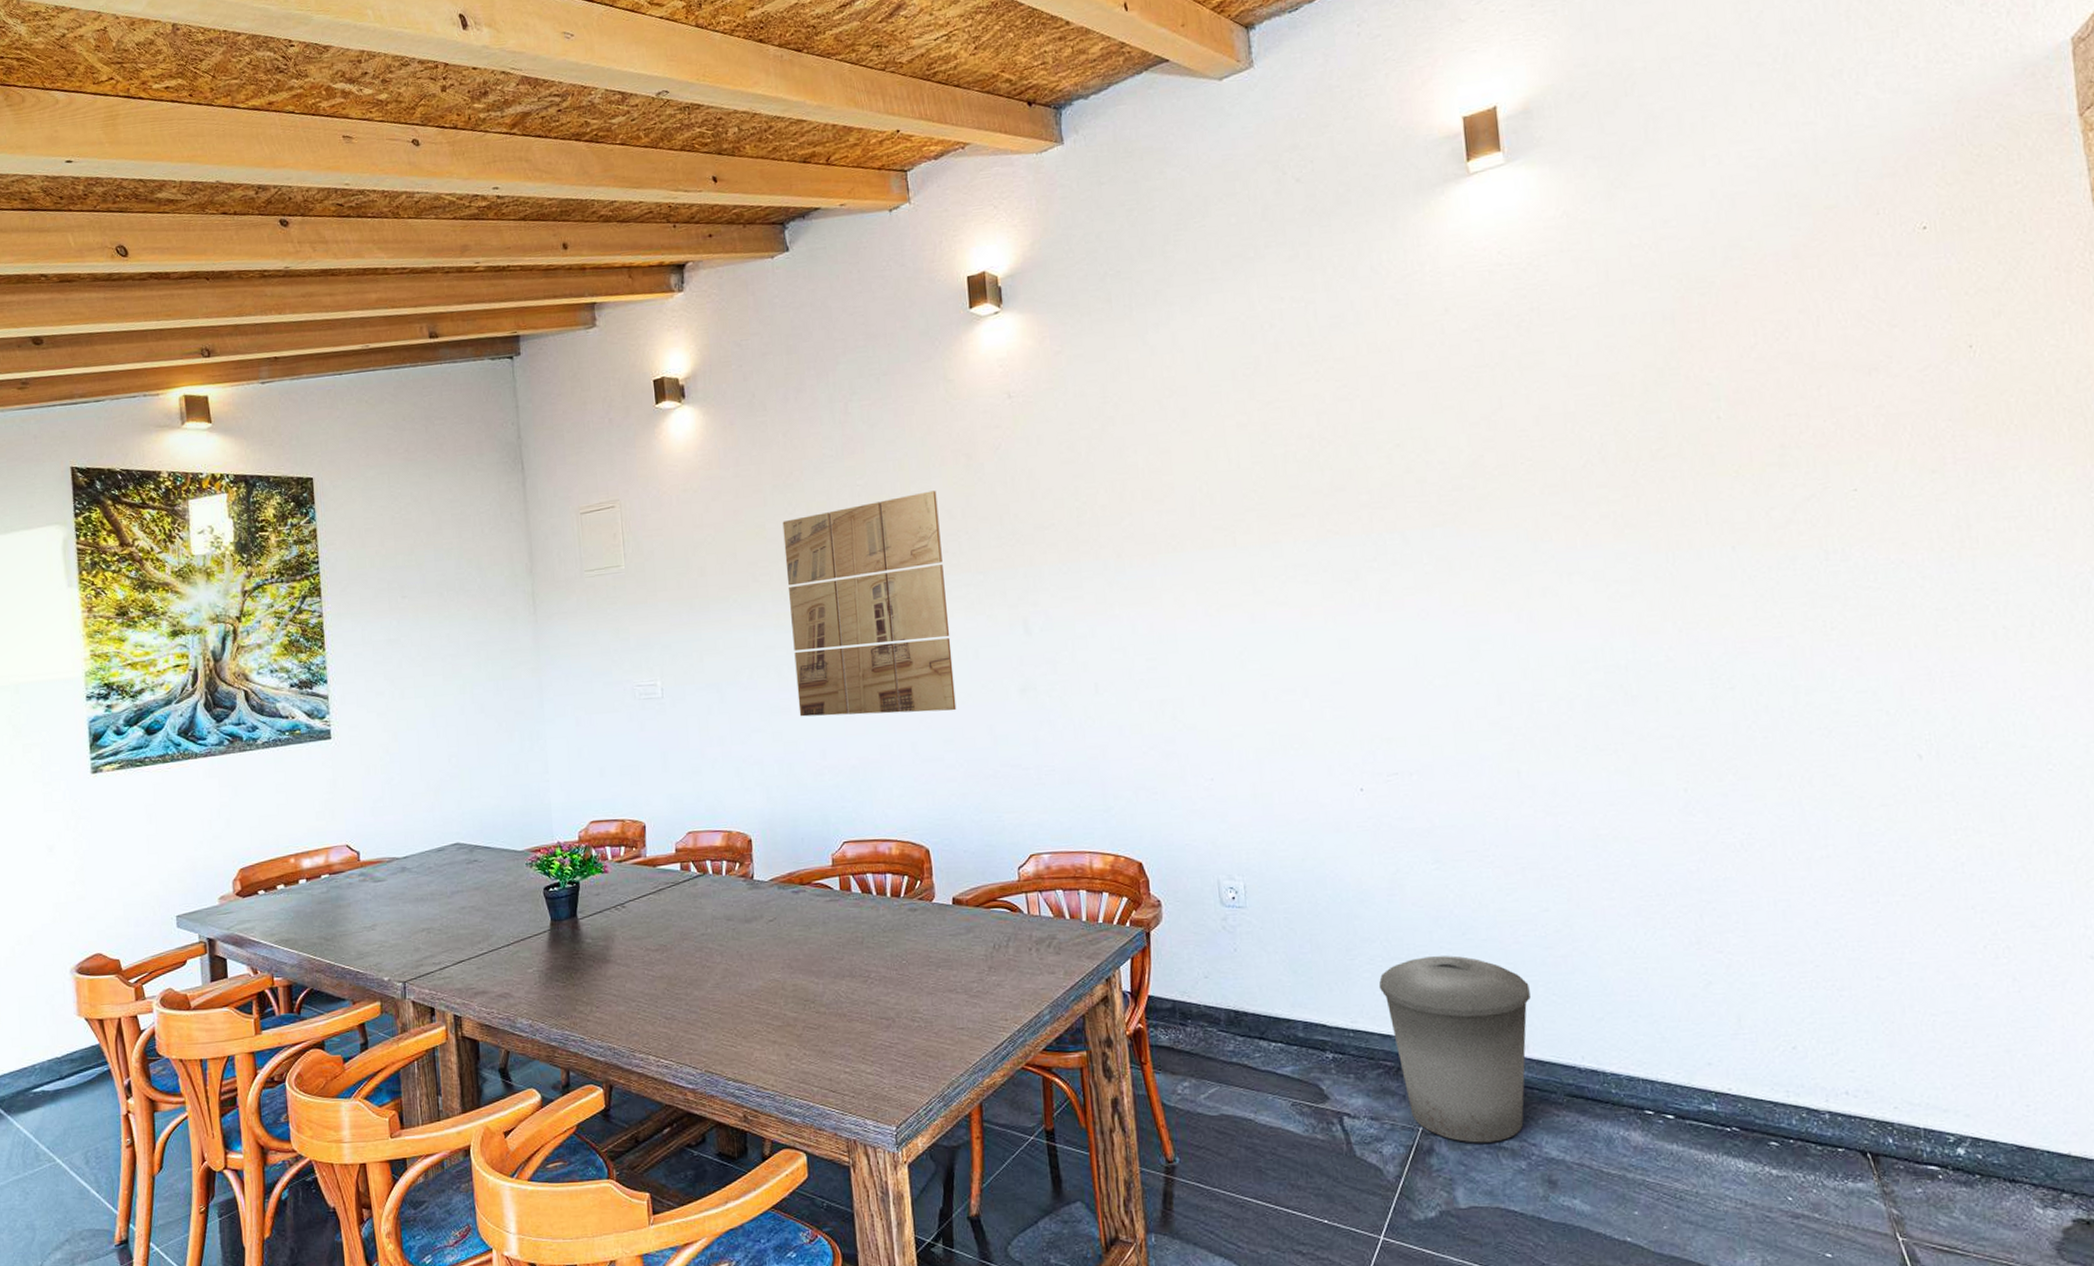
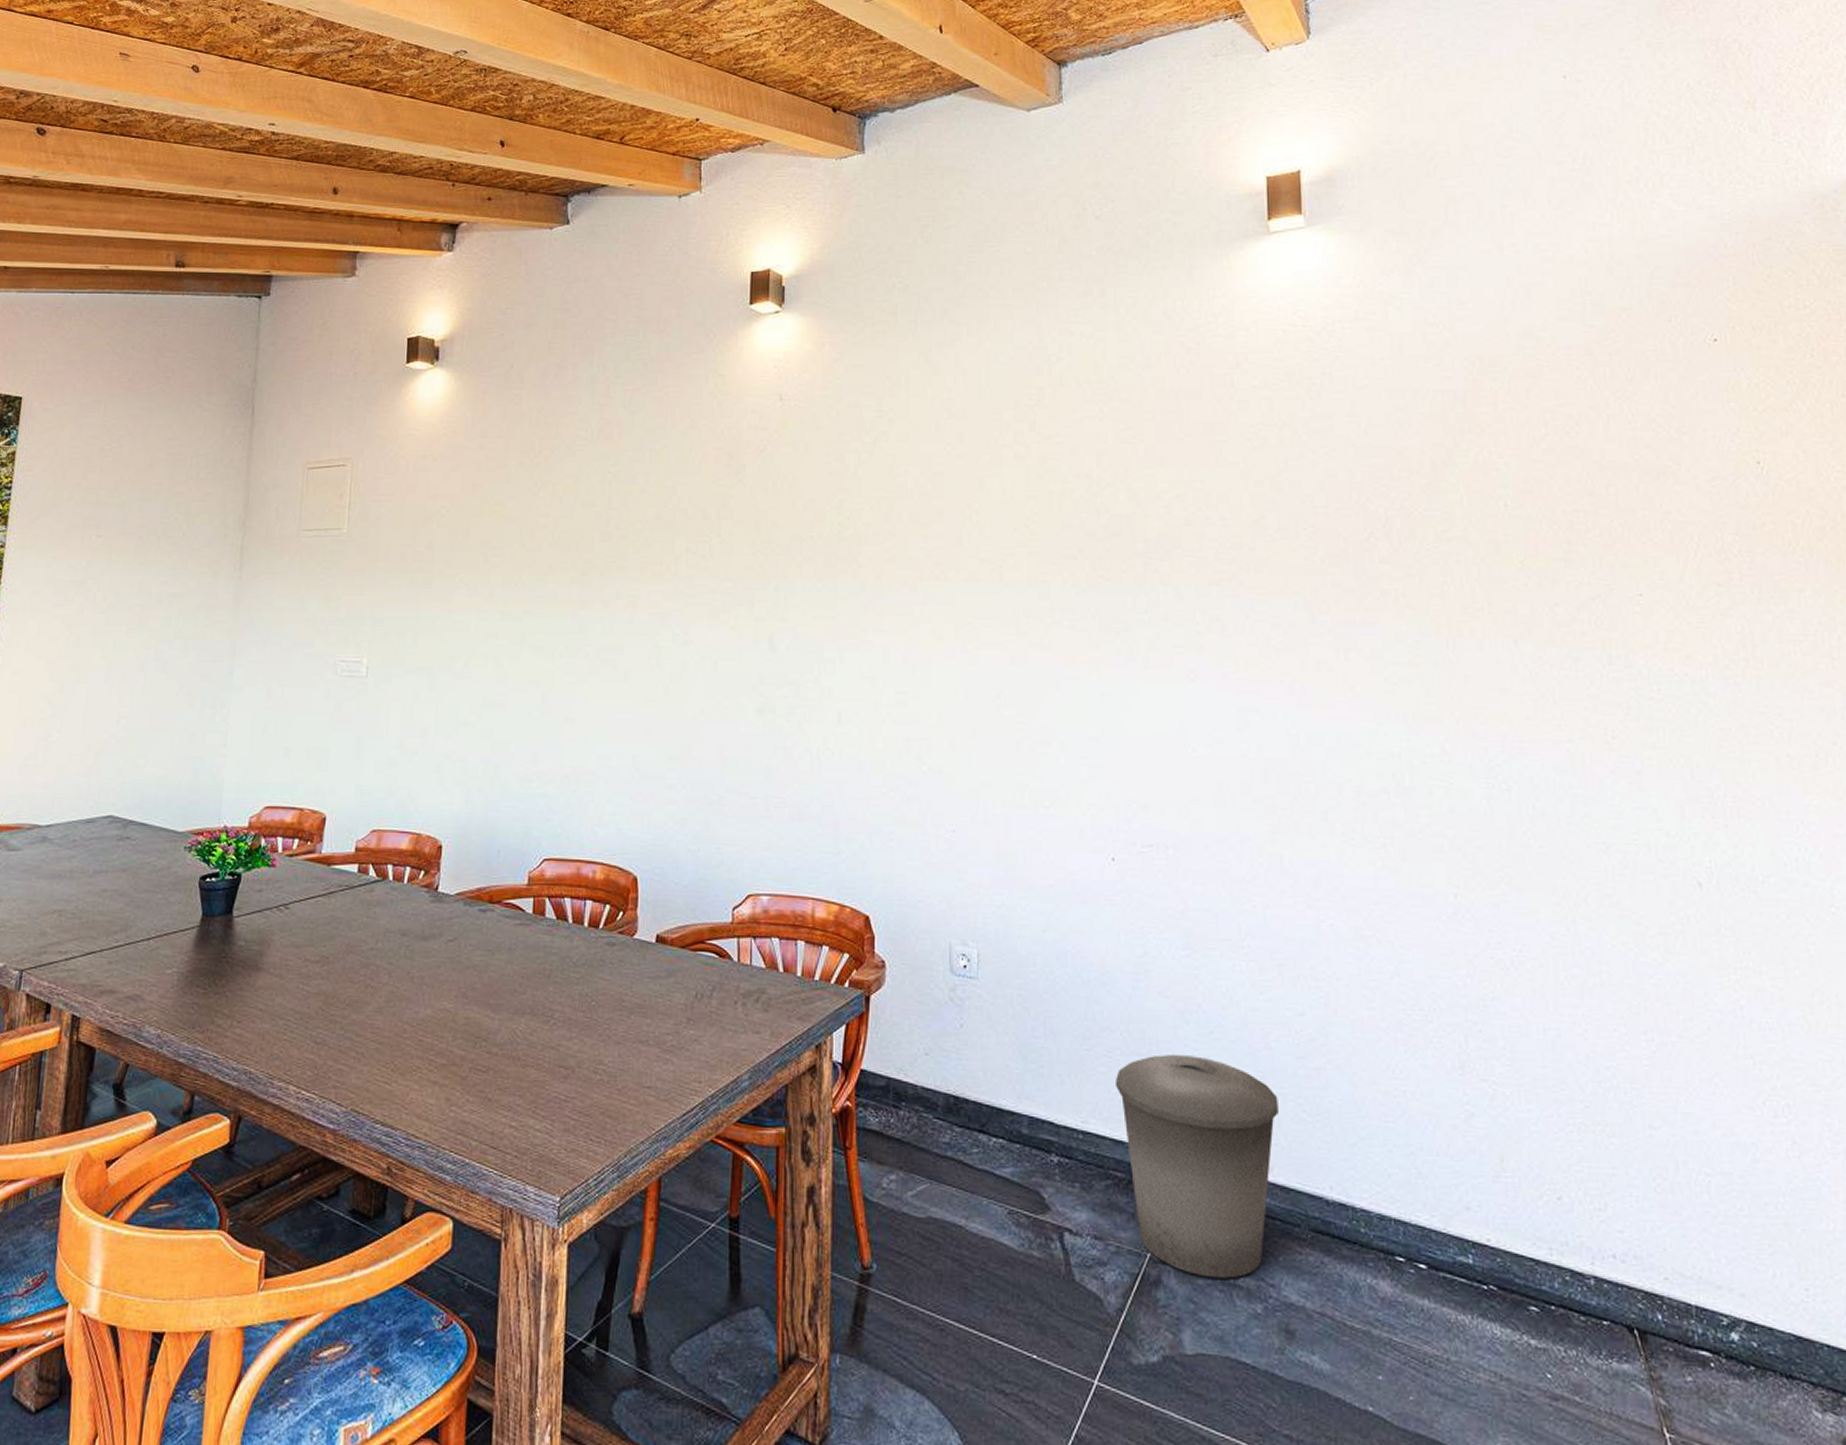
wall art: present [782,490,957,717] -> none [514,487,693,726]

